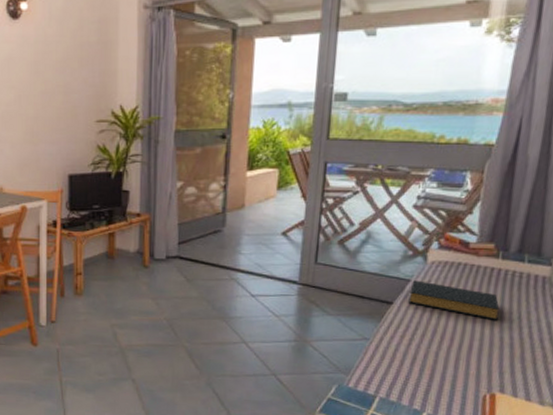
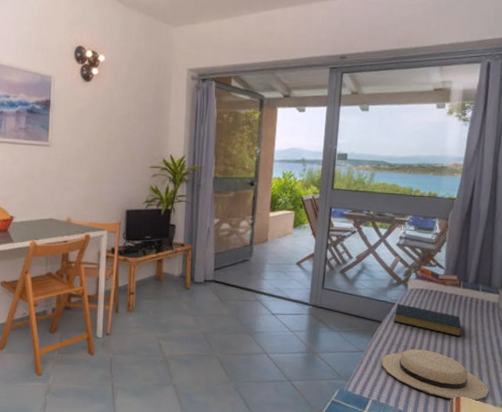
sunhat: none [391,335,534,399] -> present [381,348,489,401]

